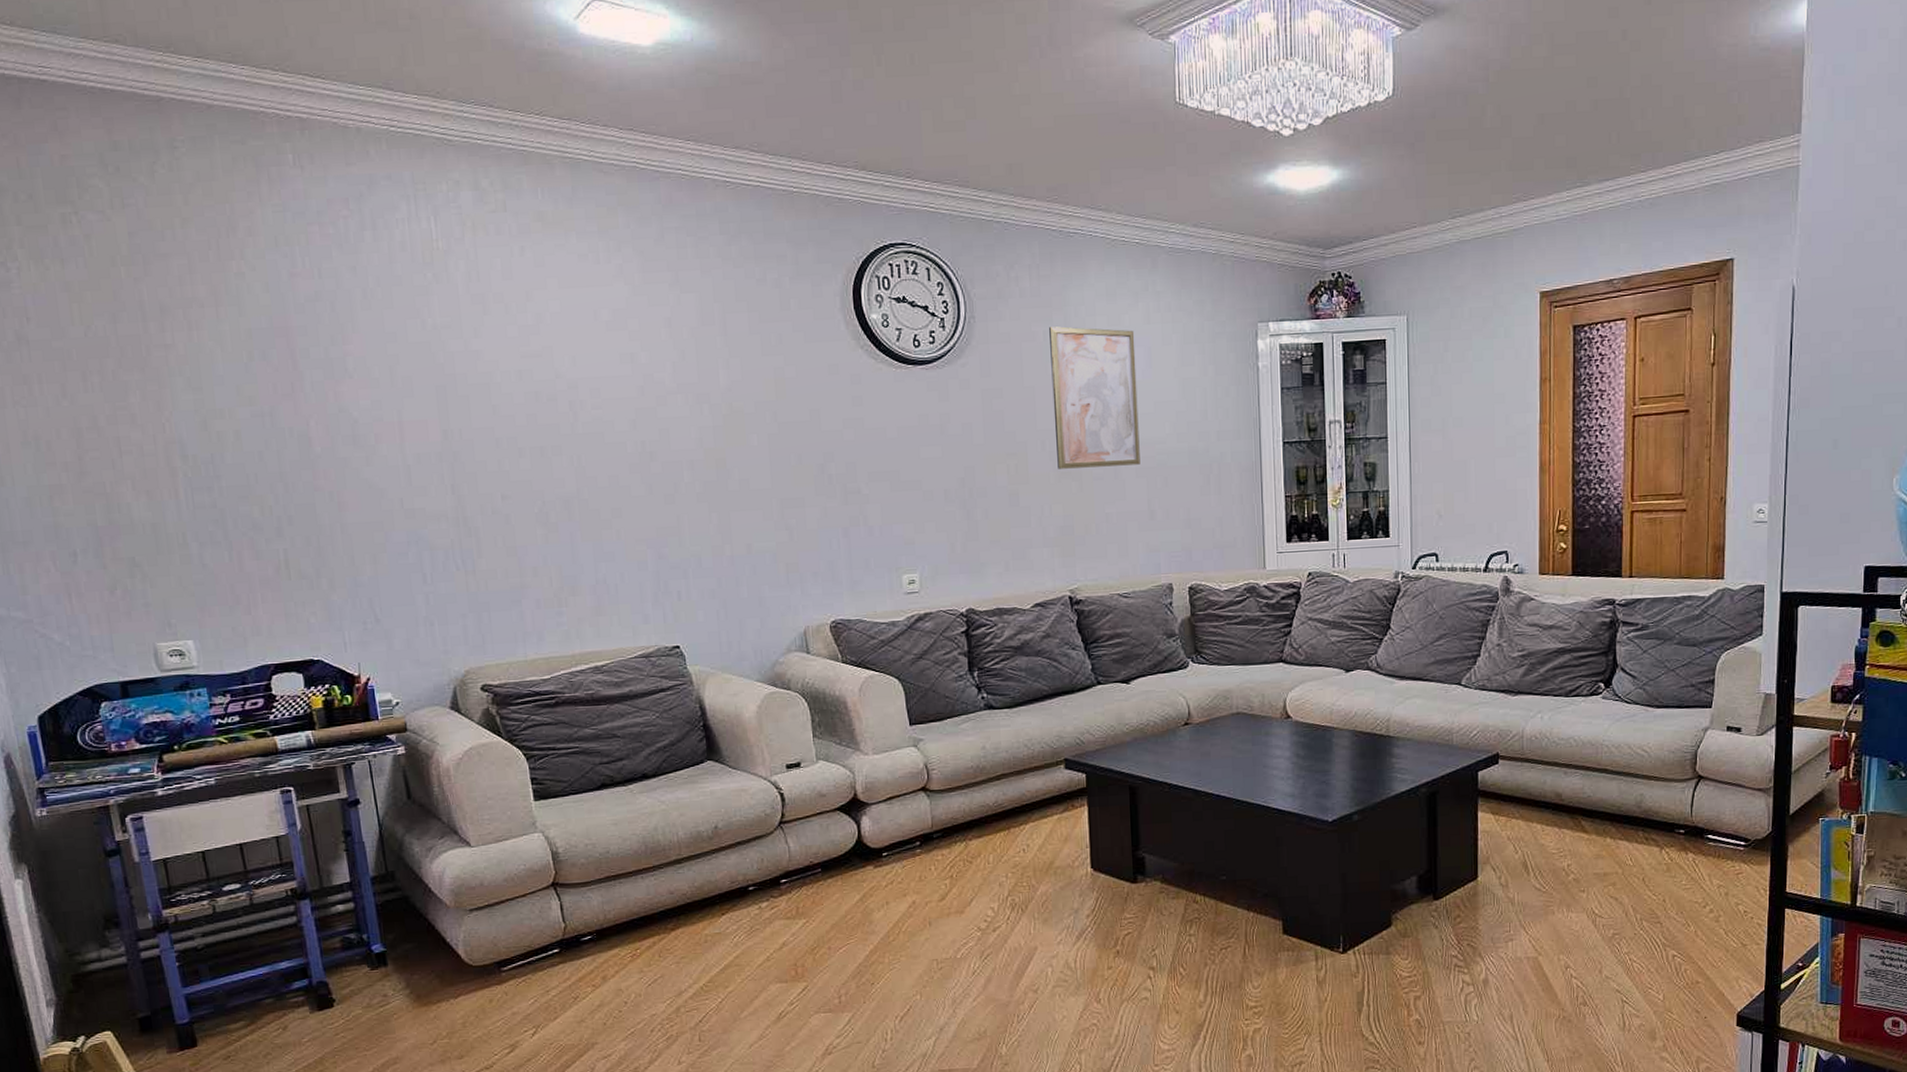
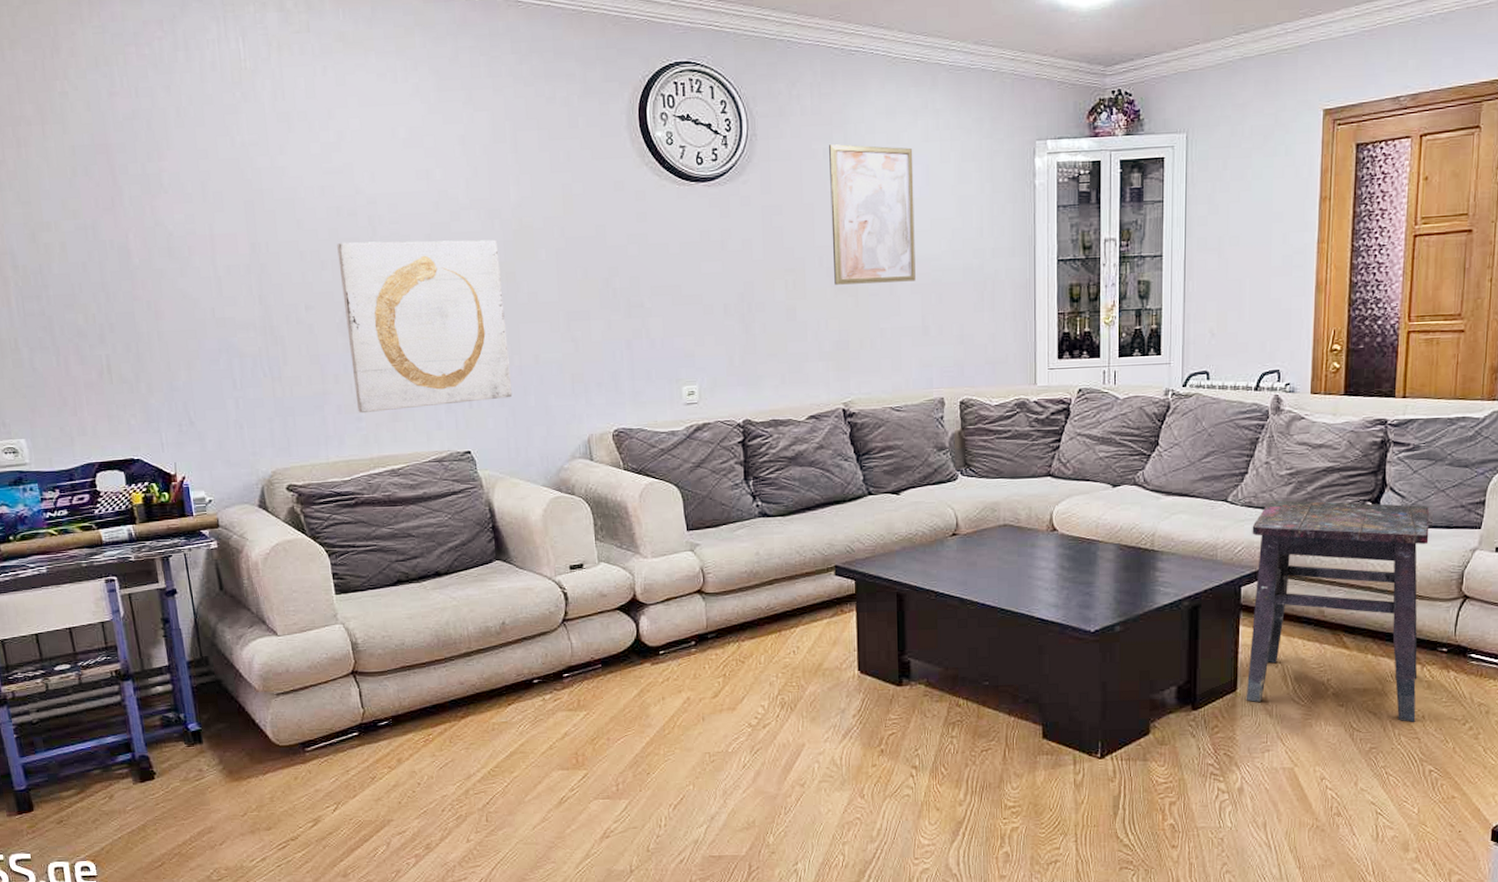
wall art: none [535,425,724,607] -> present [337,239,513,413]
side table: none [1486,682,1661,906] -> present [1246,500,1430,722]

